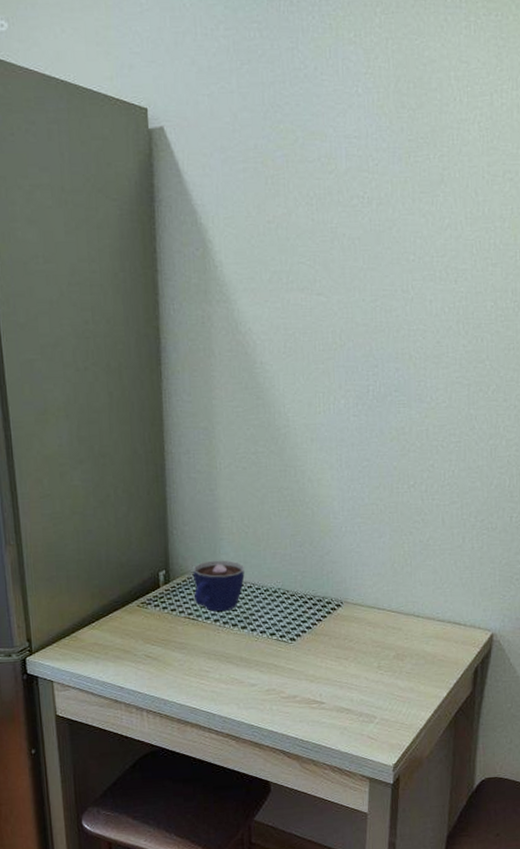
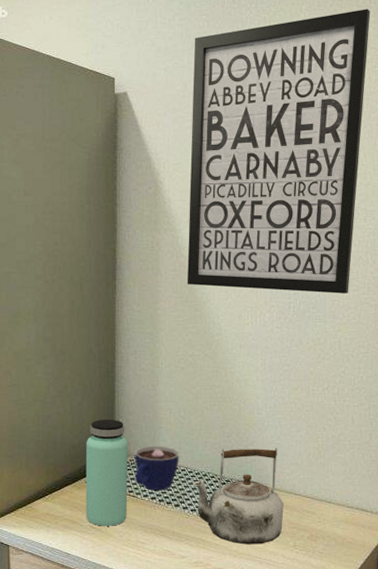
bottle: none [135,531,187,655] -> present [85,419,128,526]
wall art: none [244,10,461,373] -> present [187,9,371,294]
kettle: none [261,556,366,668] -> present [193,447,284,545]

